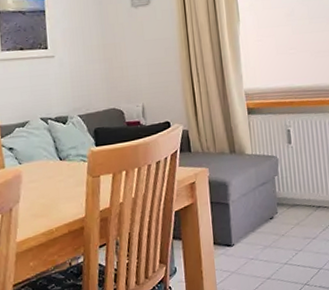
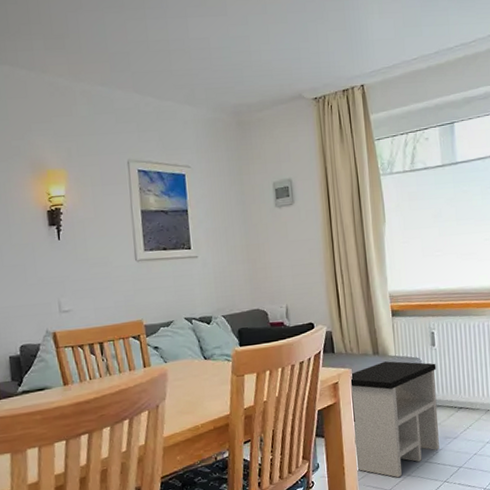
side table: none [208,159,299,281] -> present [351,361,440,478]

